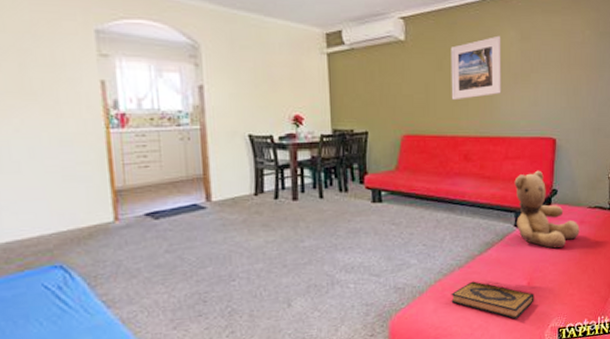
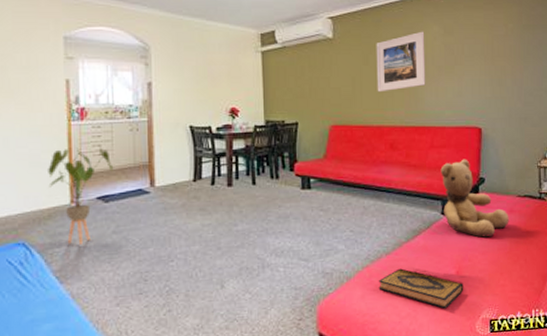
house plant: none [85,158,163,266] -> present [48,147,114,245]

